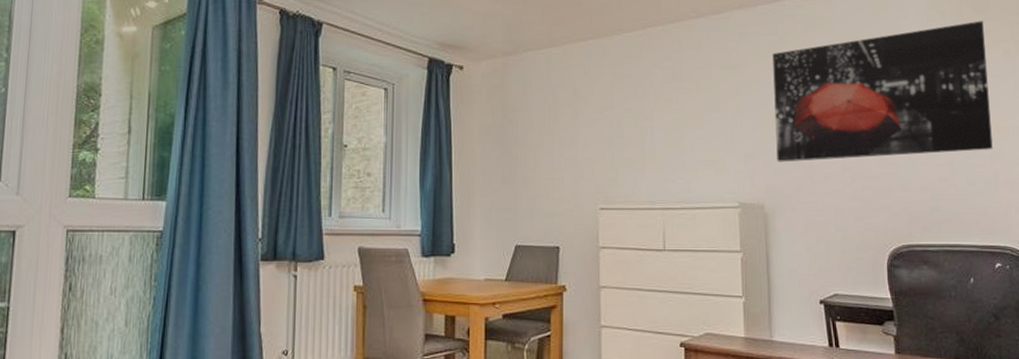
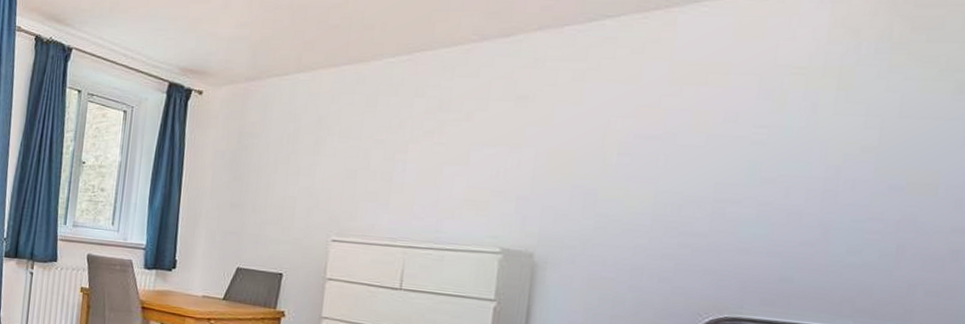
wall art: present [772,21,993,162] -> none [559,43,927,213]

